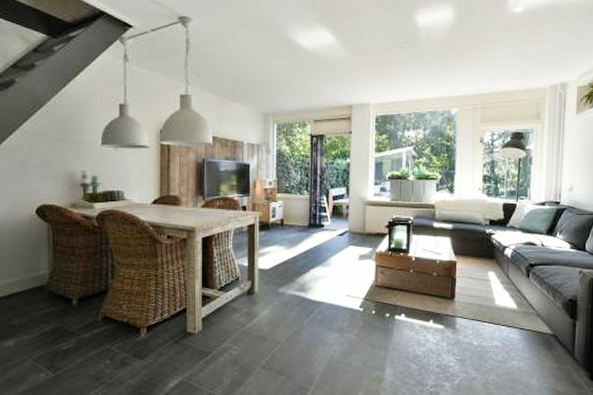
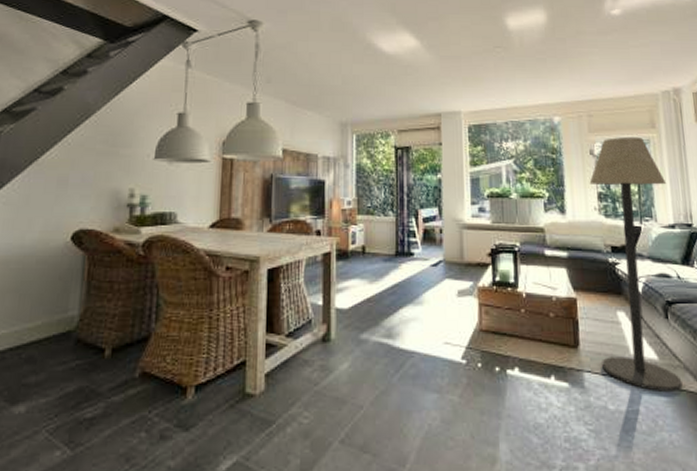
floor lamp: none [472,126,543,332] -> present [589,136,683,392]

